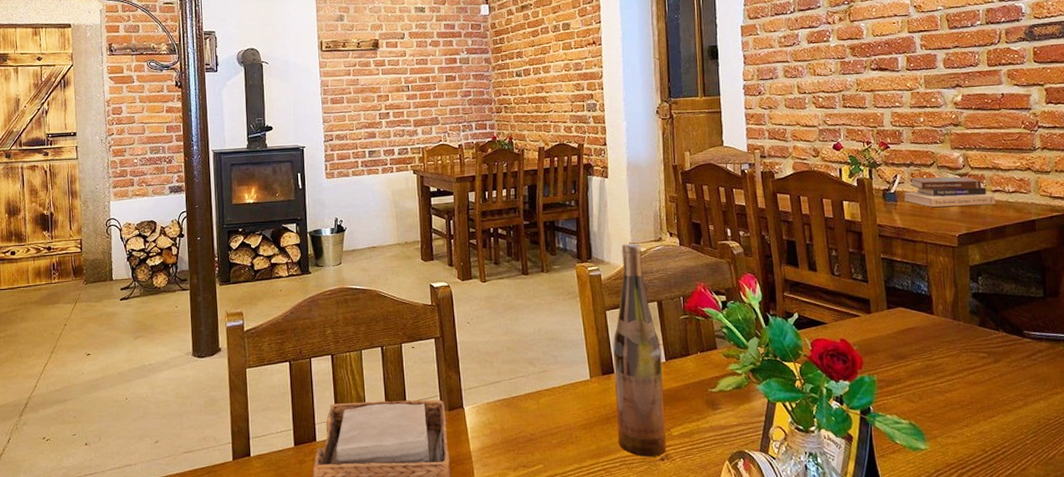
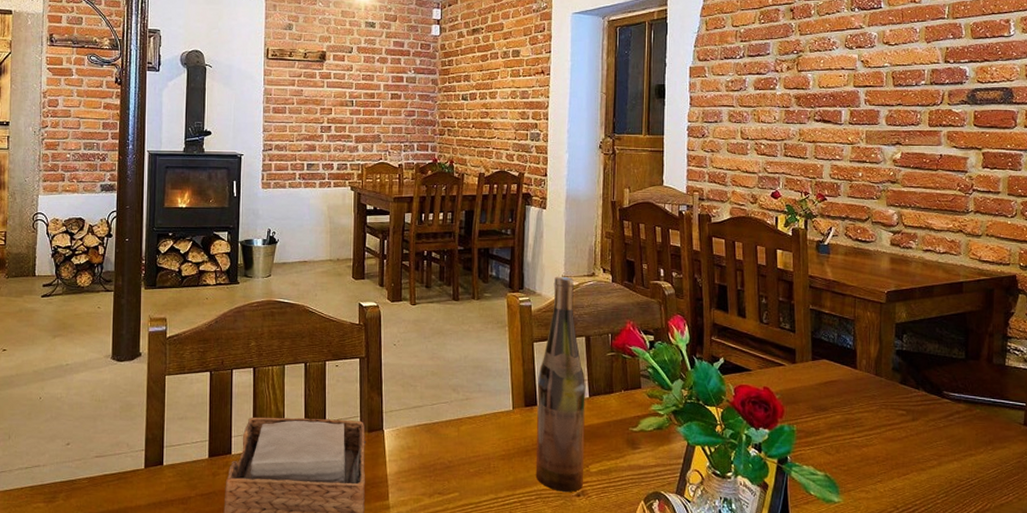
books: present [903,176,995,207] -> none [836,232,925,264]

